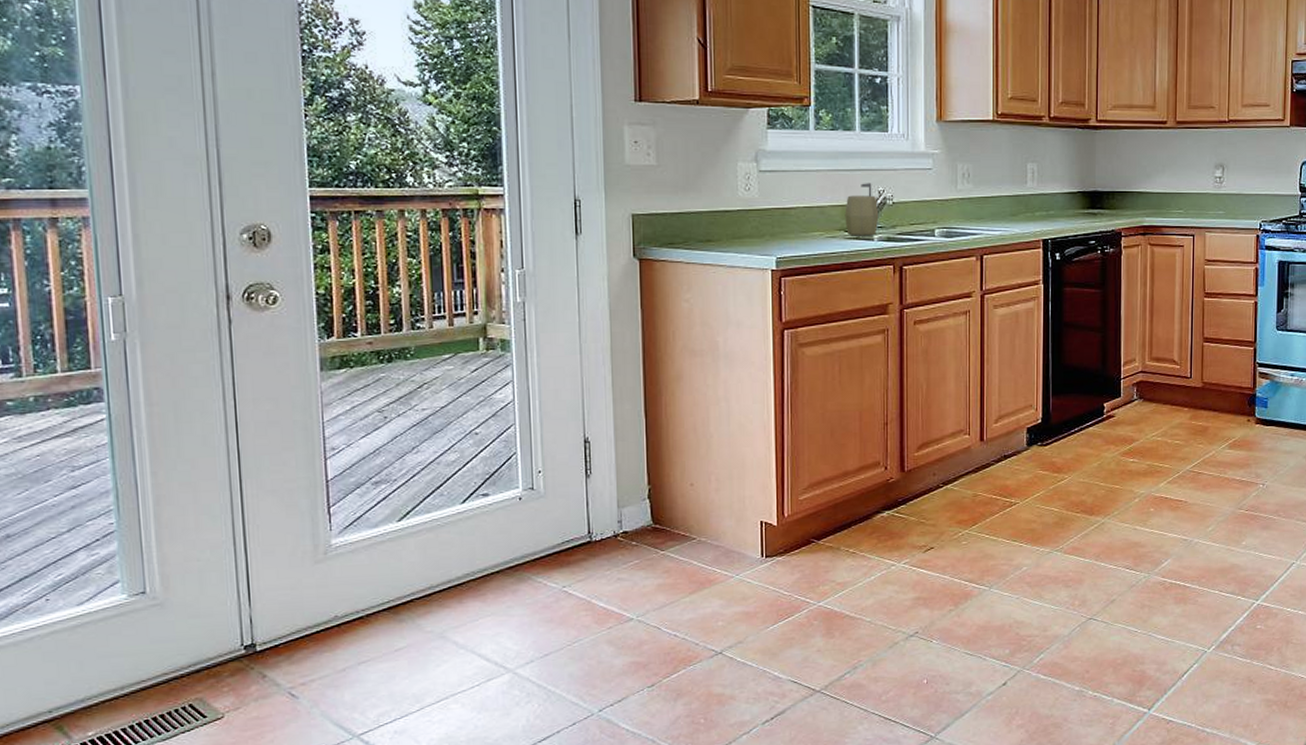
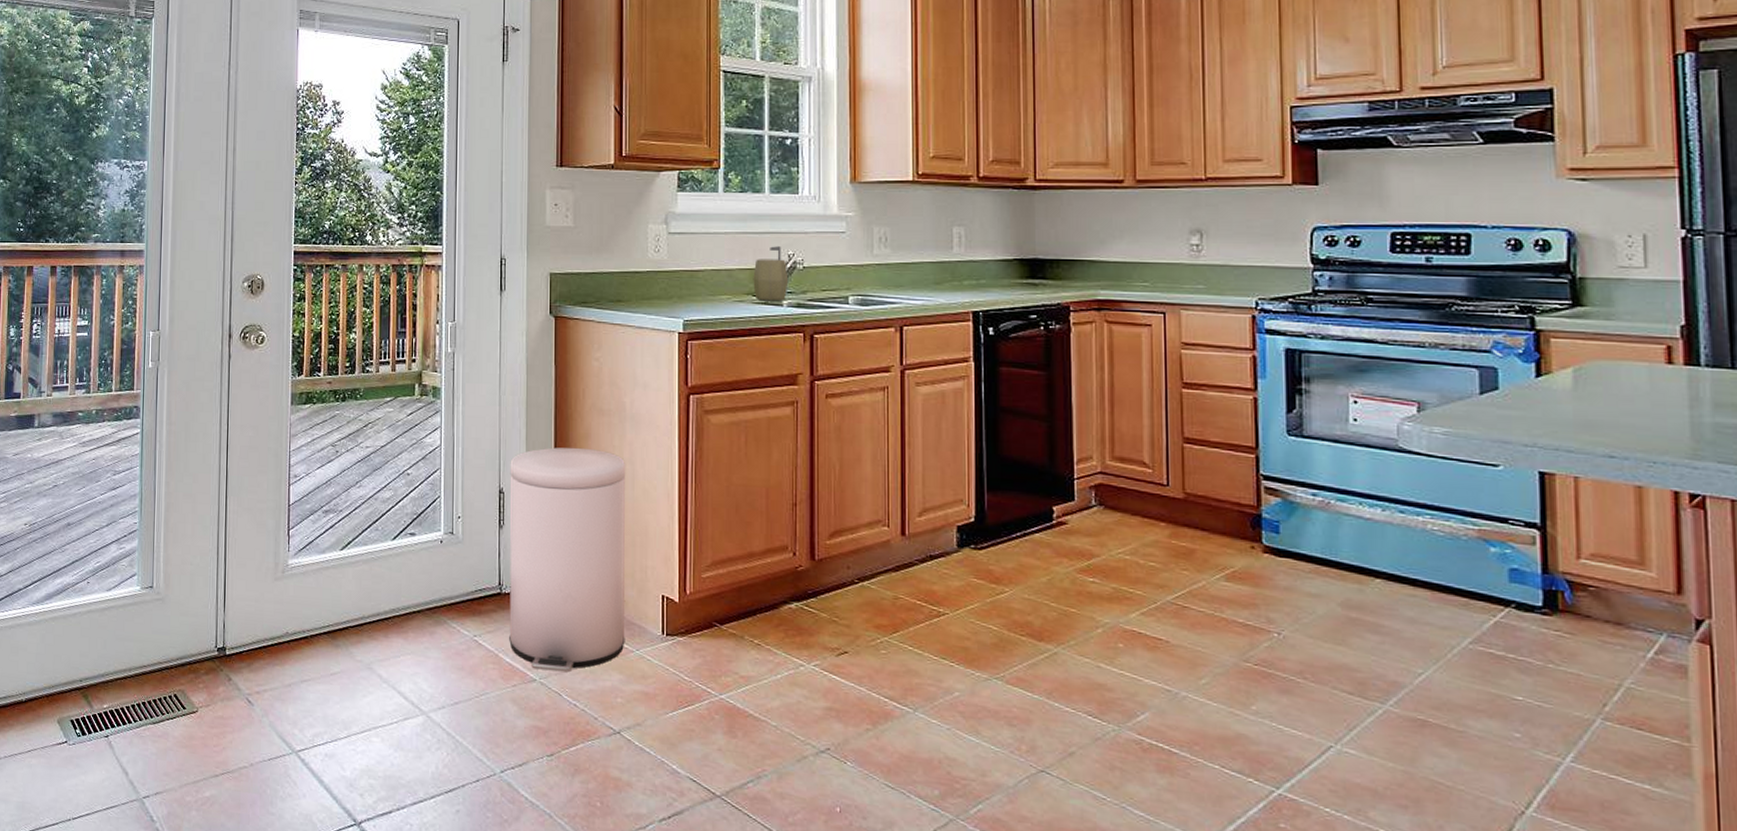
pedal bin: none [595,389,725,609] -> present [509,447,626,673]

